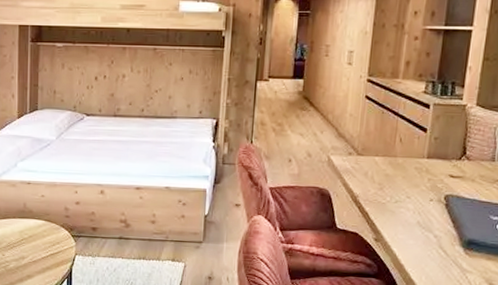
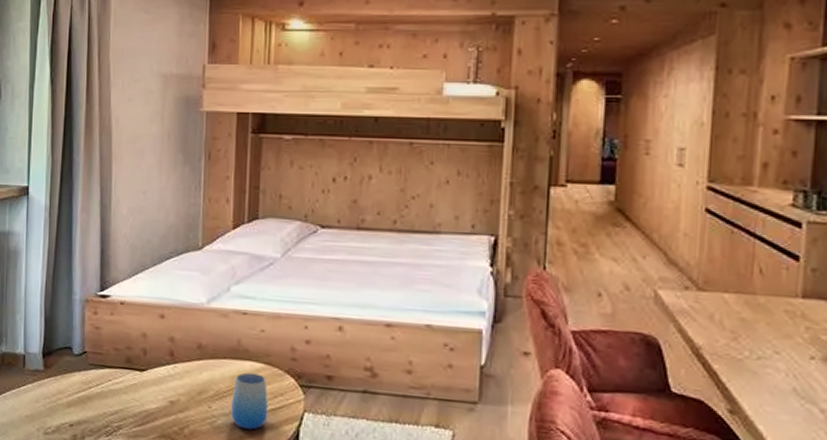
cup: none [20,228,48,270] -> present [231,372,269,430]

